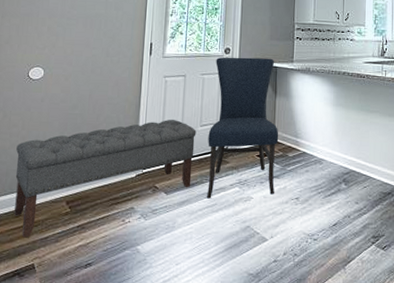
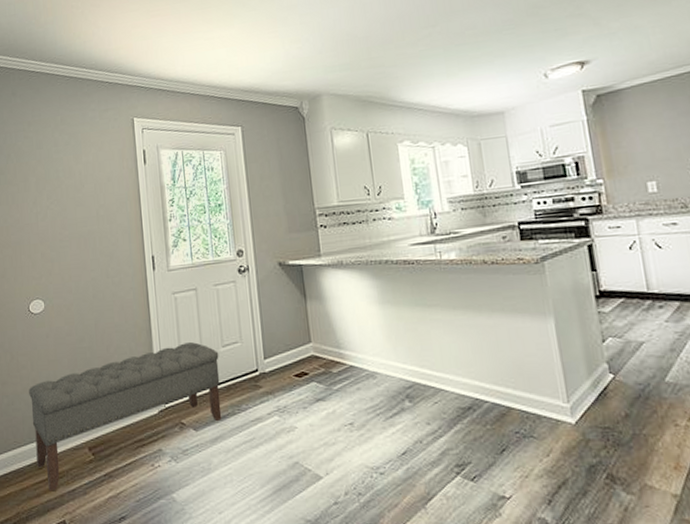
chair: present [207,57,279,199] -> none [228,255,322,433]

